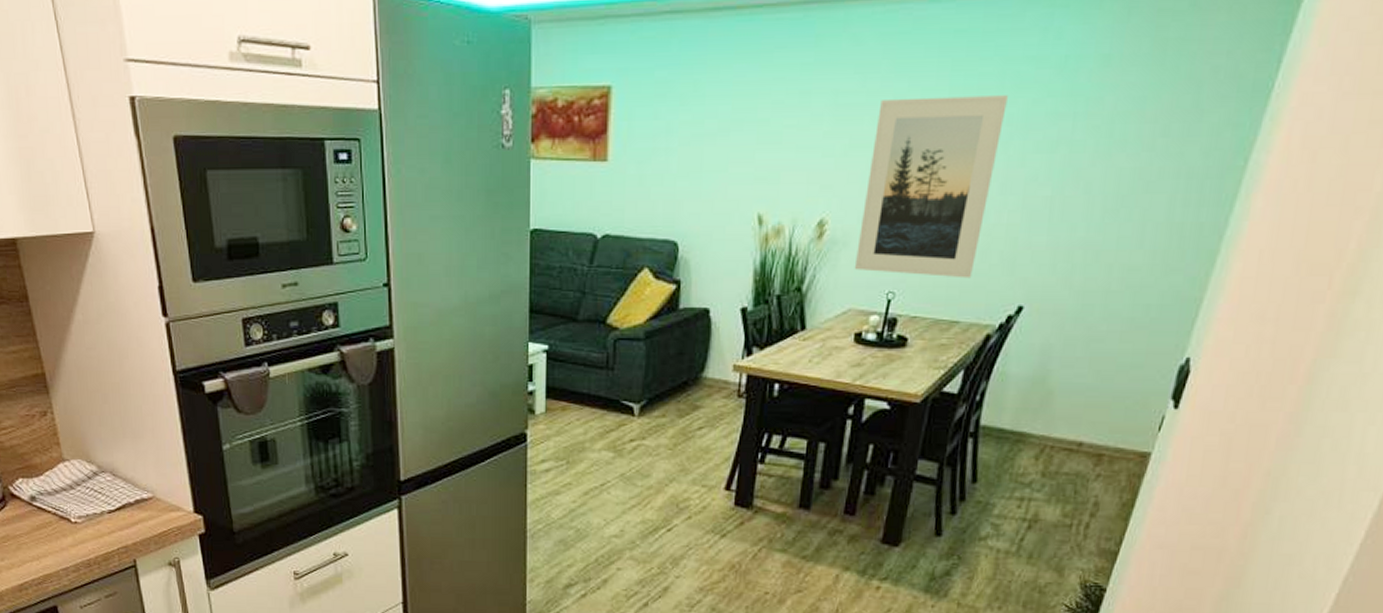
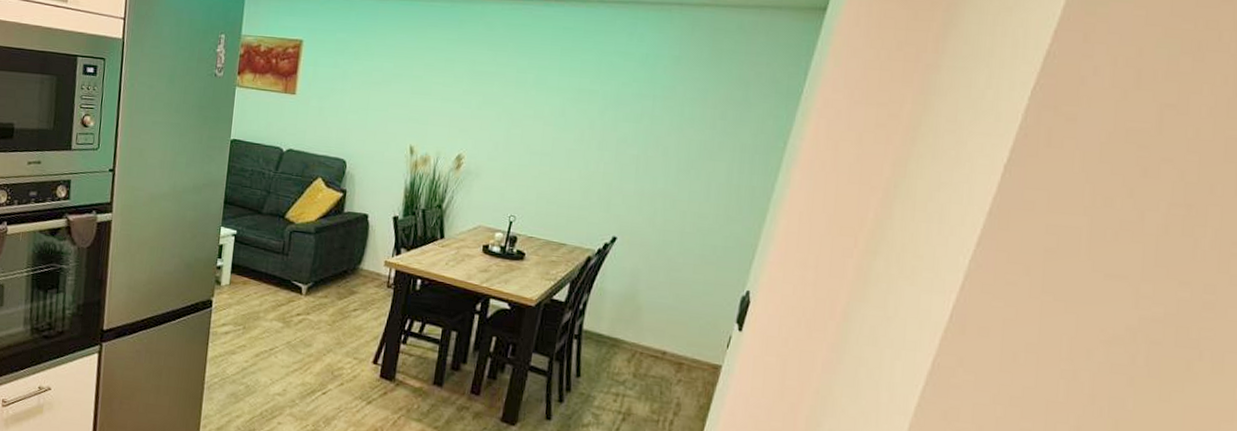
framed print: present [854,95,1008,279] -> none [484,71,603,211]

